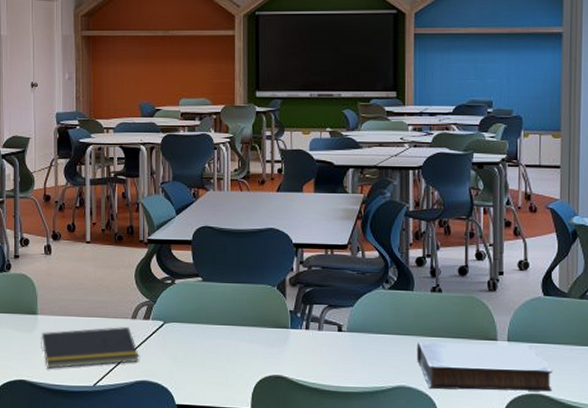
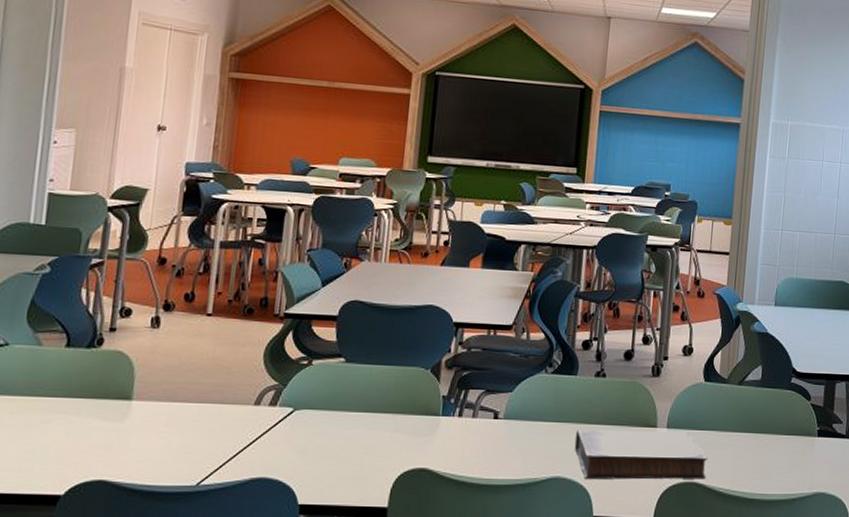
notepad: present [41,327,139,369] -> none [132,414,259,466]

